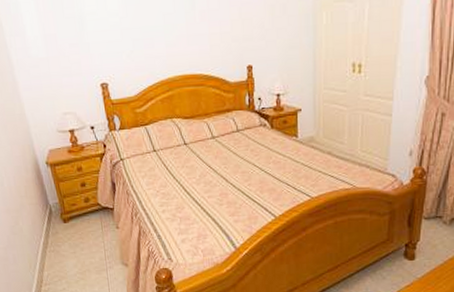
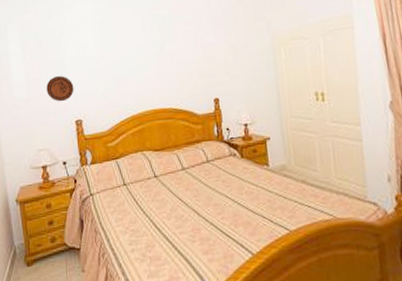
decorative plate: none [65,32,97,63] -> present [46,75,74,102]

